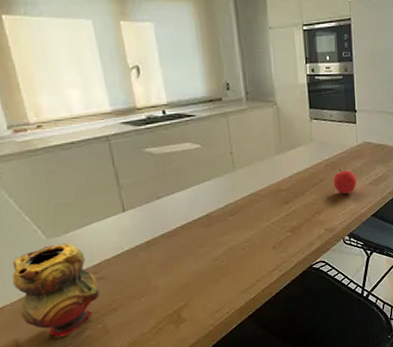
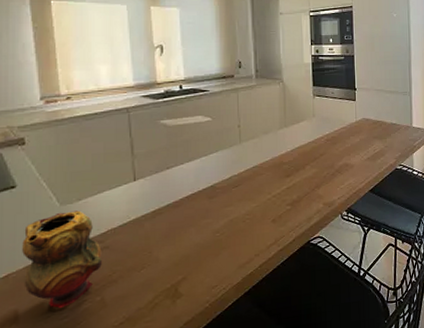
fruit: present [333,168,357,194] -> none [333,143,355,168]

